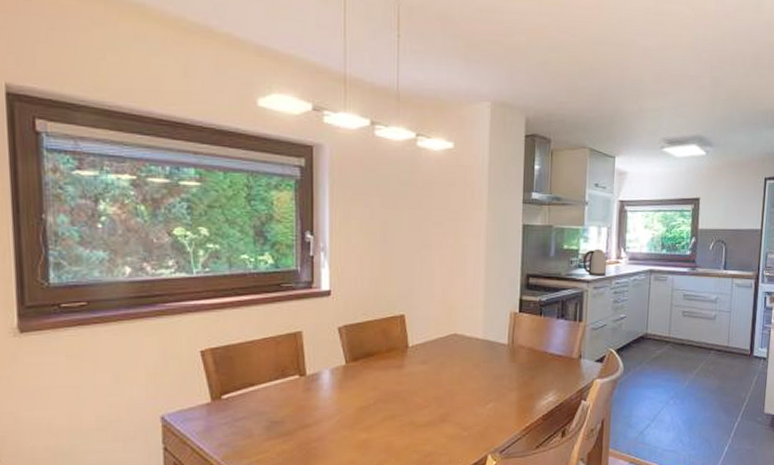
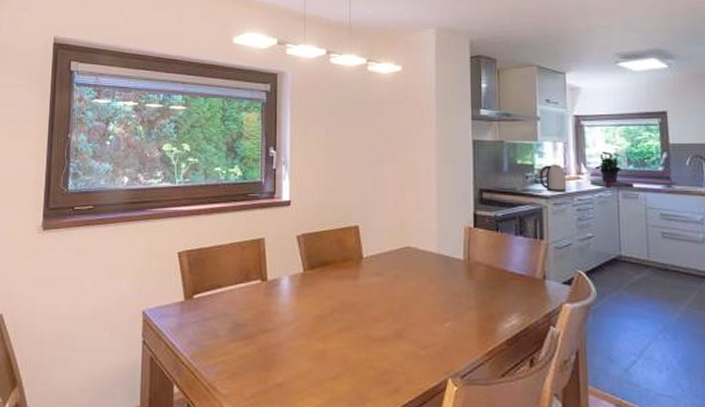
potted flower: none [627,236,664,271] -> present [589,151,634,188]

